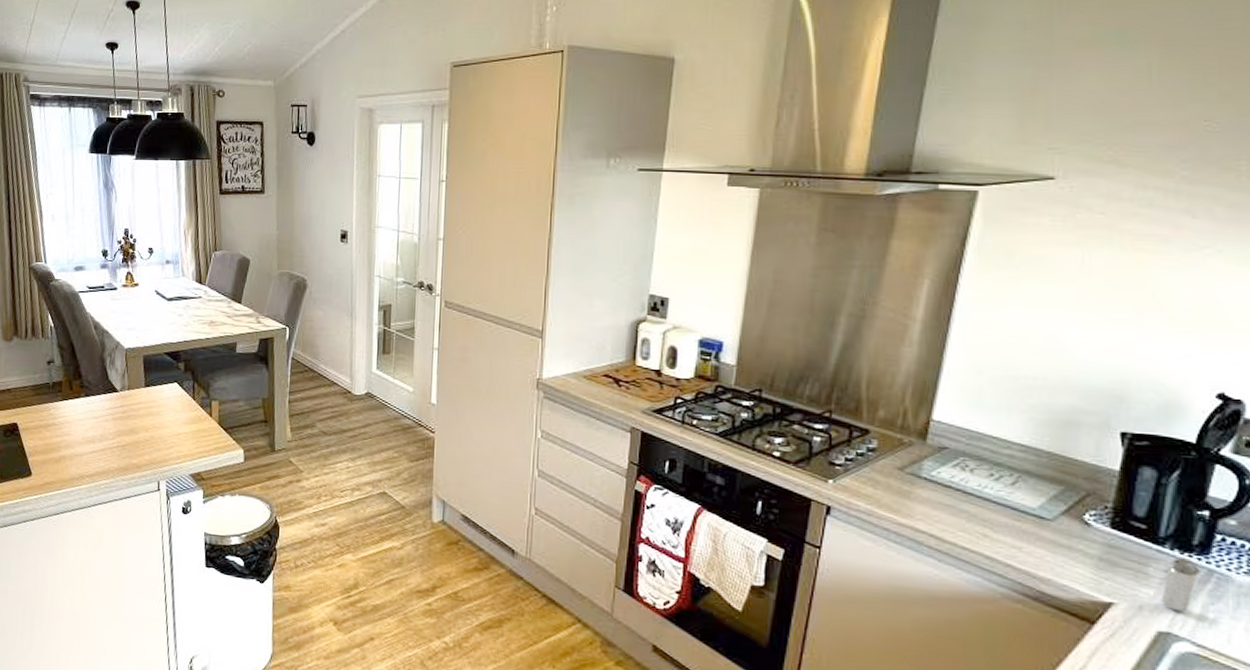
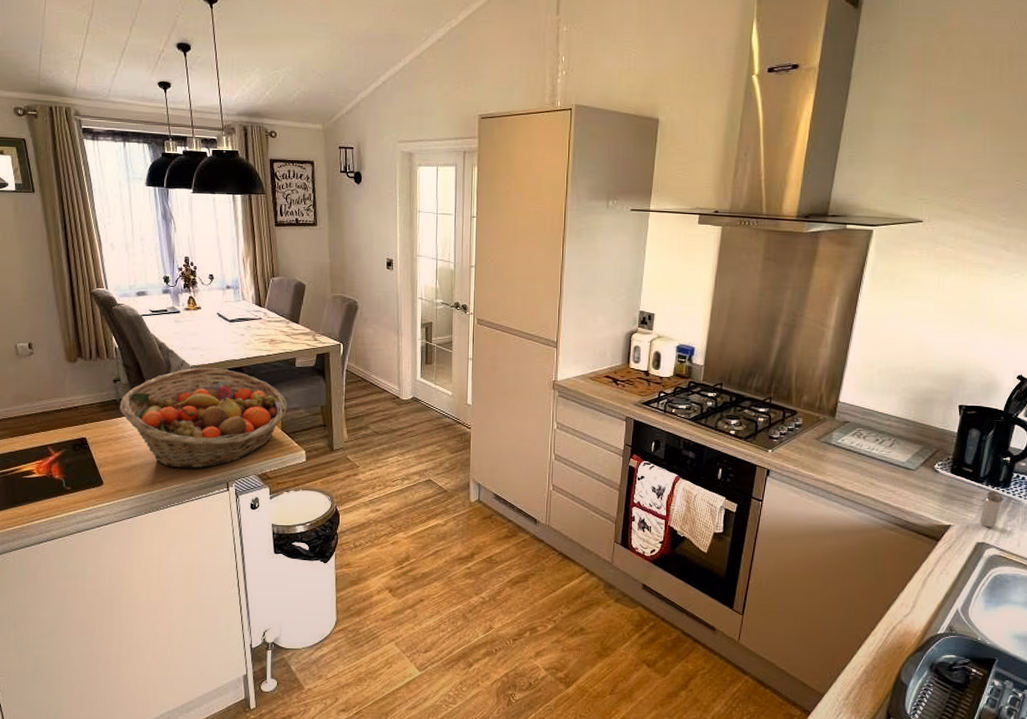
fruit basket: none [52,350,226,464] -> present [119,367,287,469]

